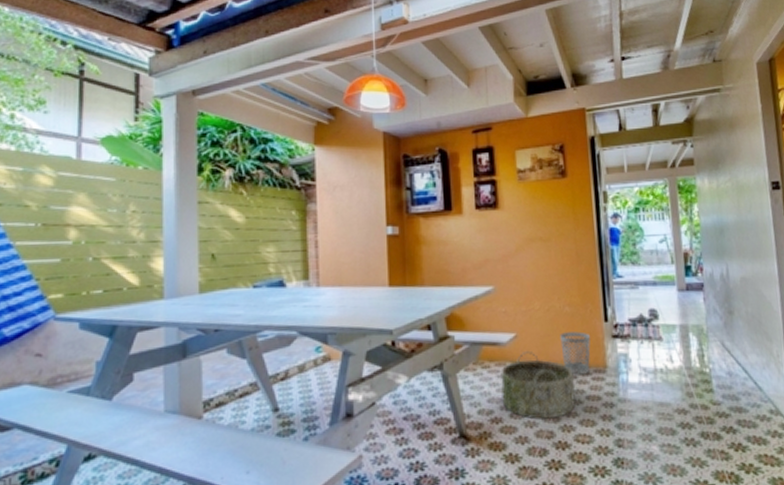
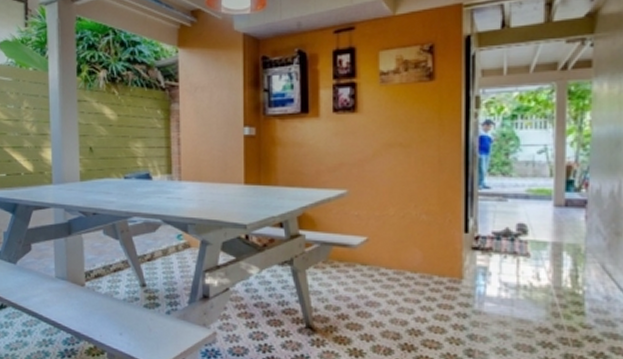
basket: present [500,351,576,420] -> none [350,255,427,322]
wastebasket: present [560,331,591,376] -> none [414,240,447,283]

